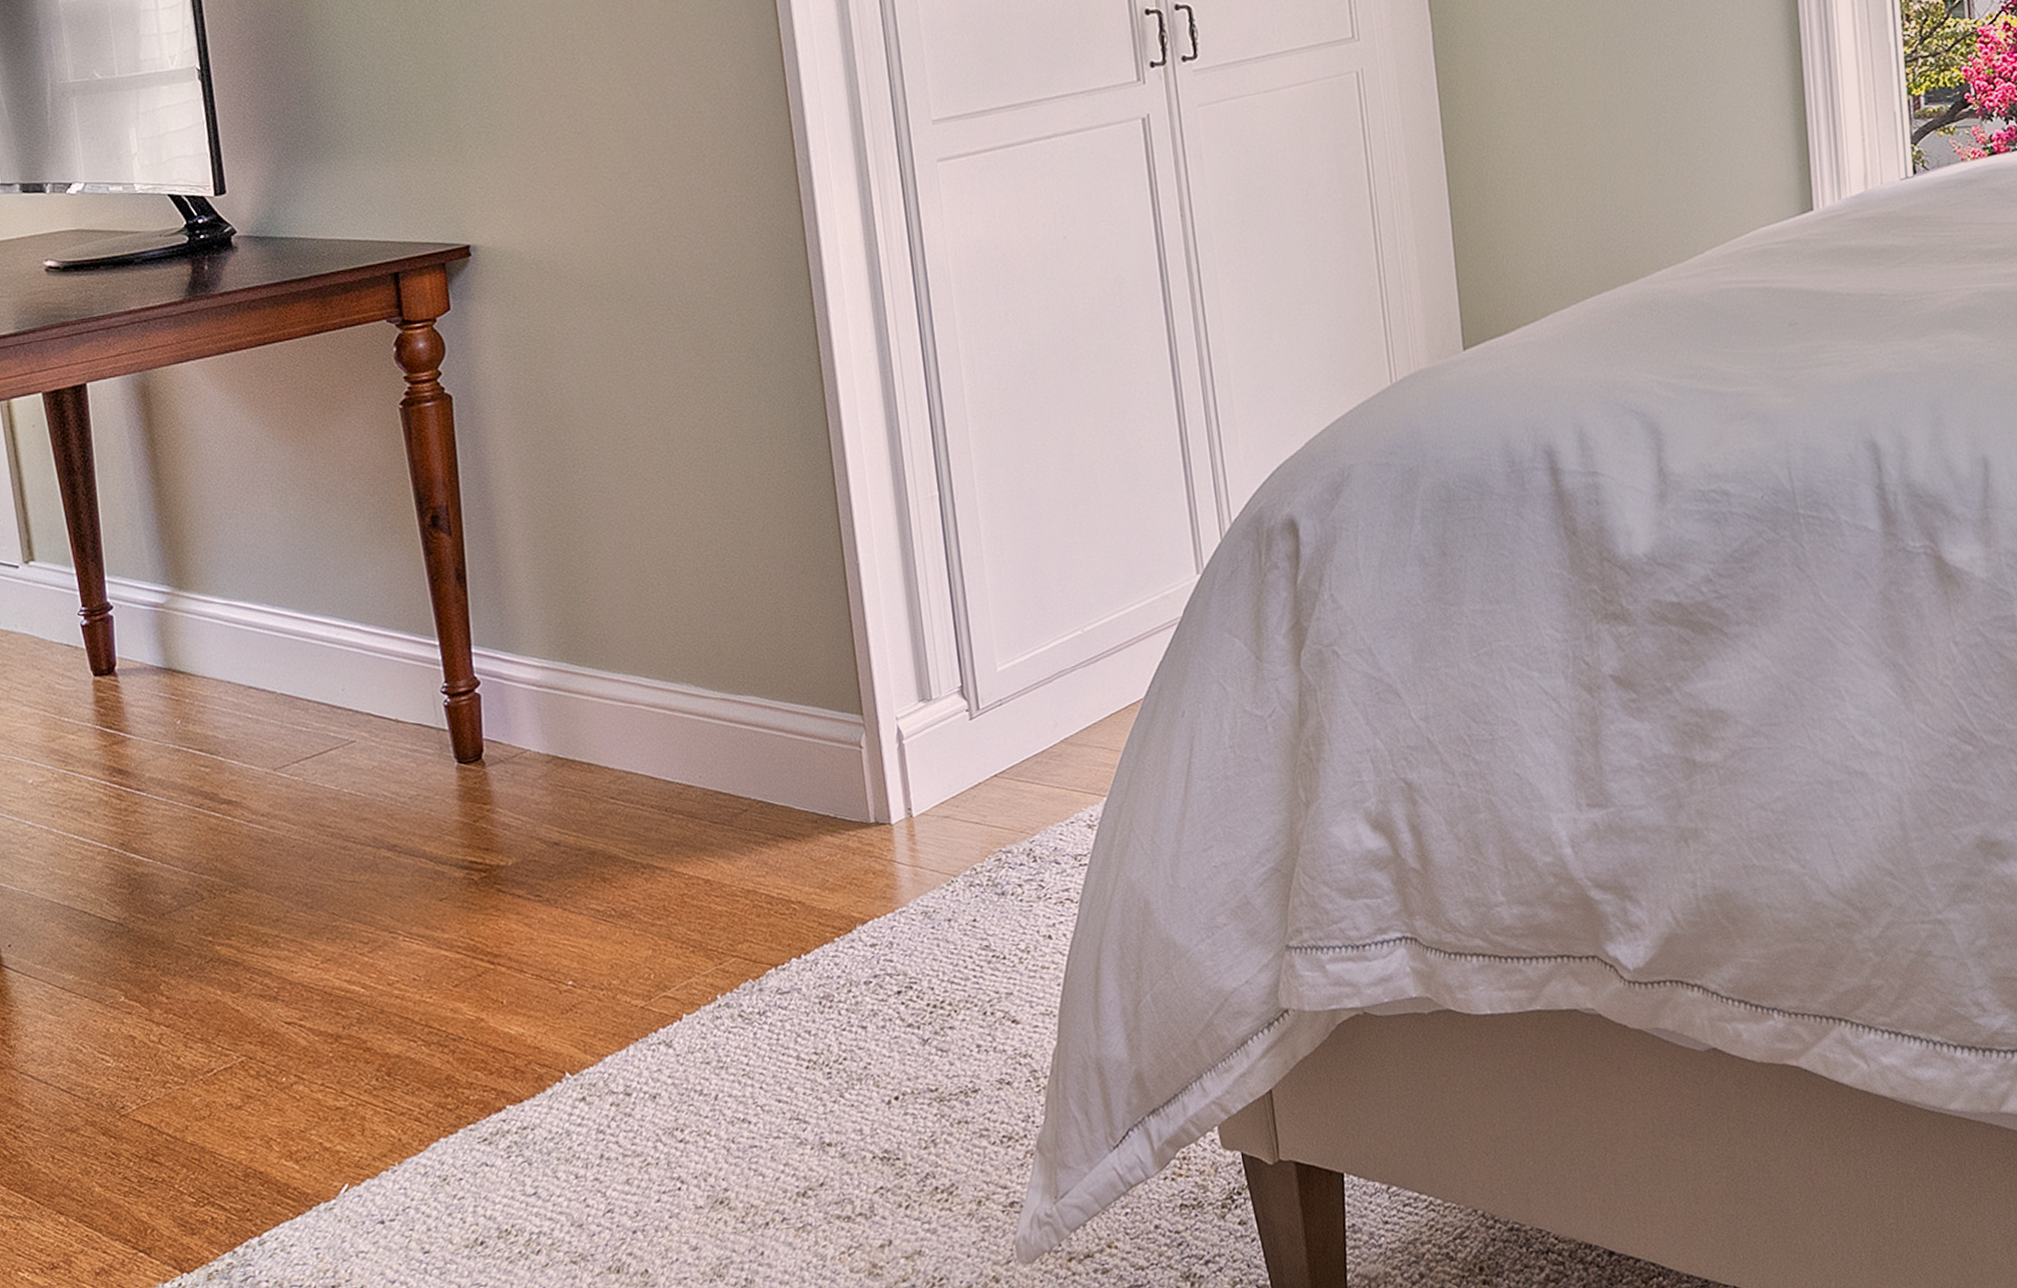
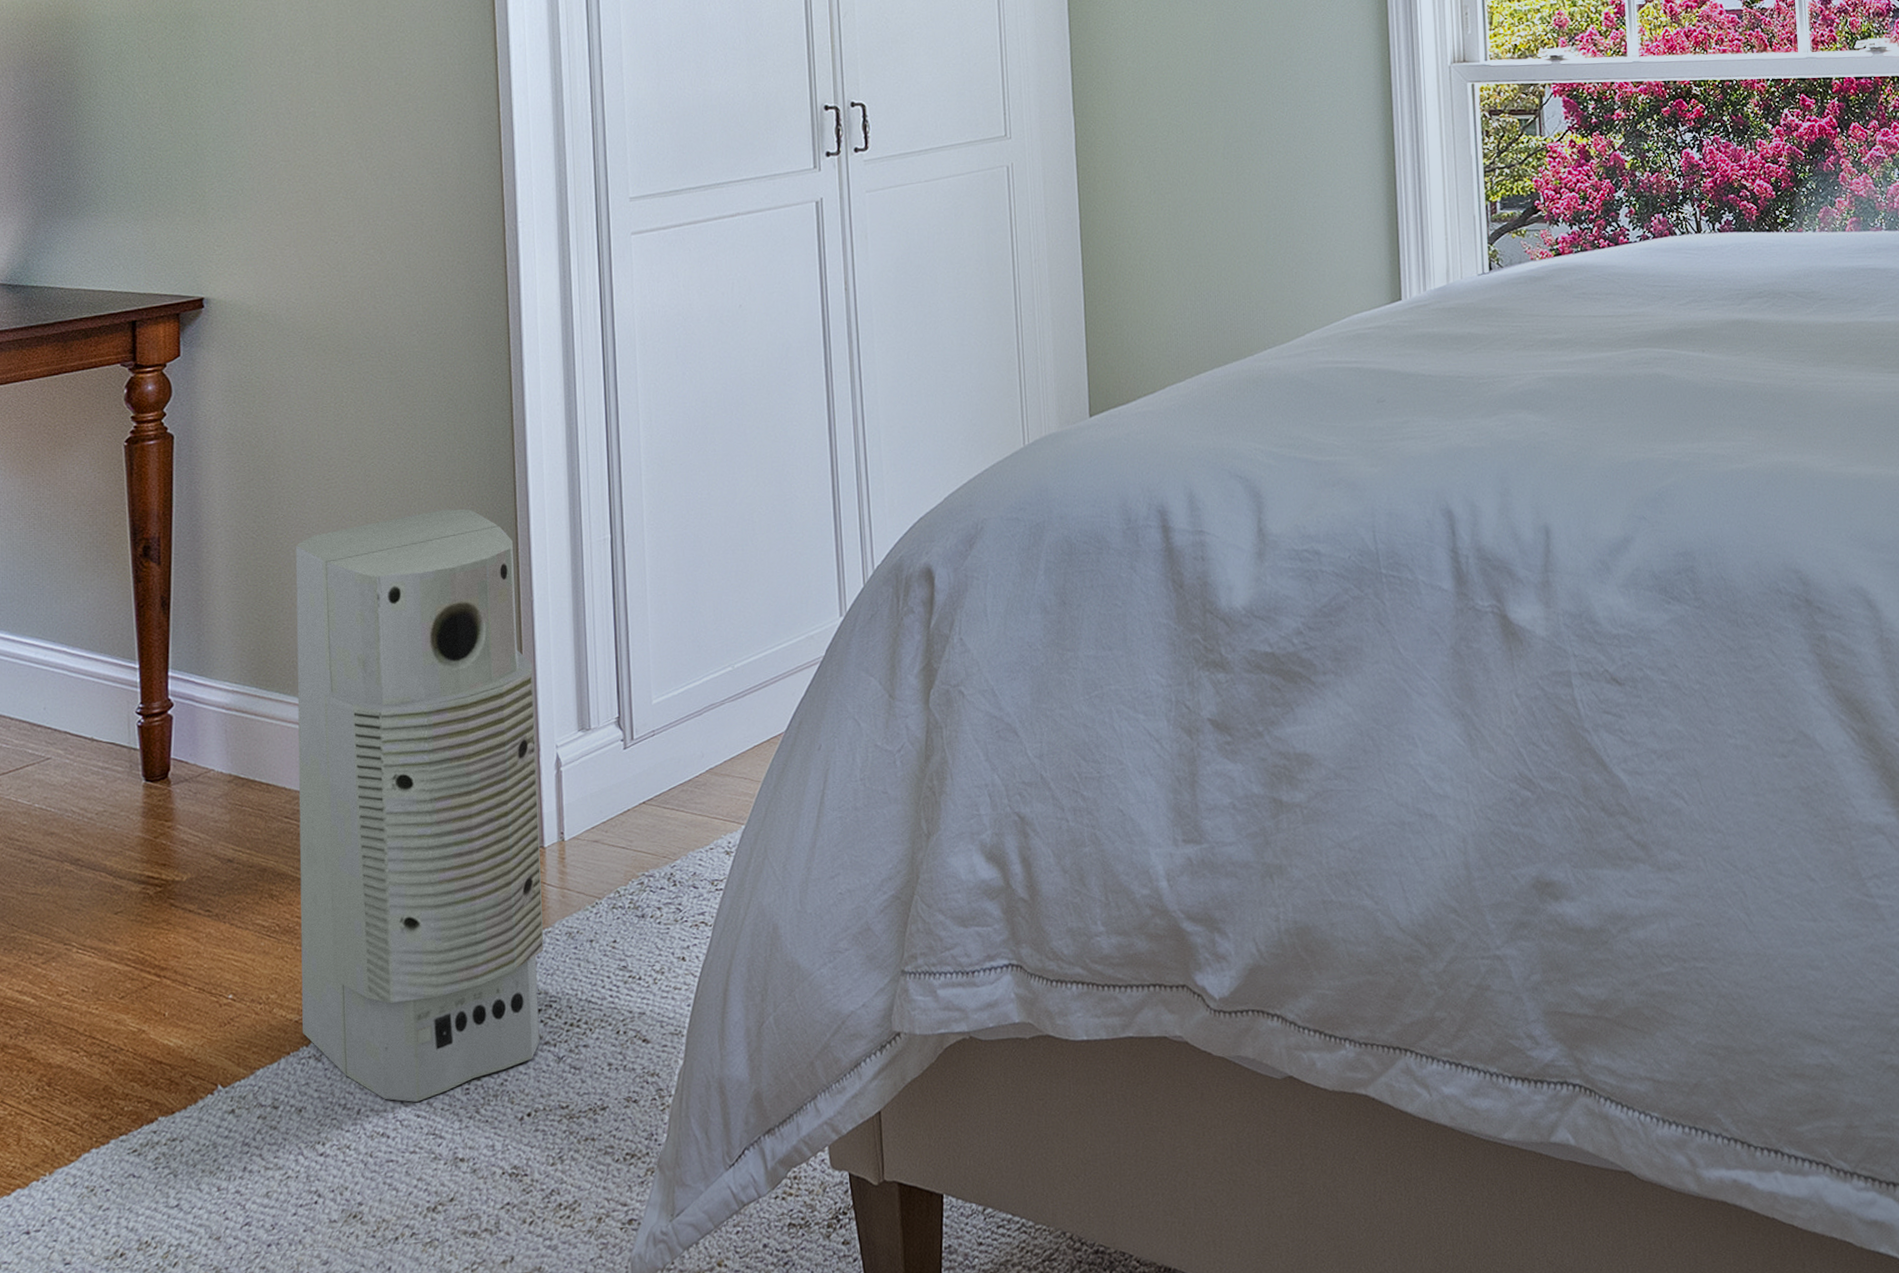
air purifier: none [596,467,902,1087] -> present [296,509,544,1102]

